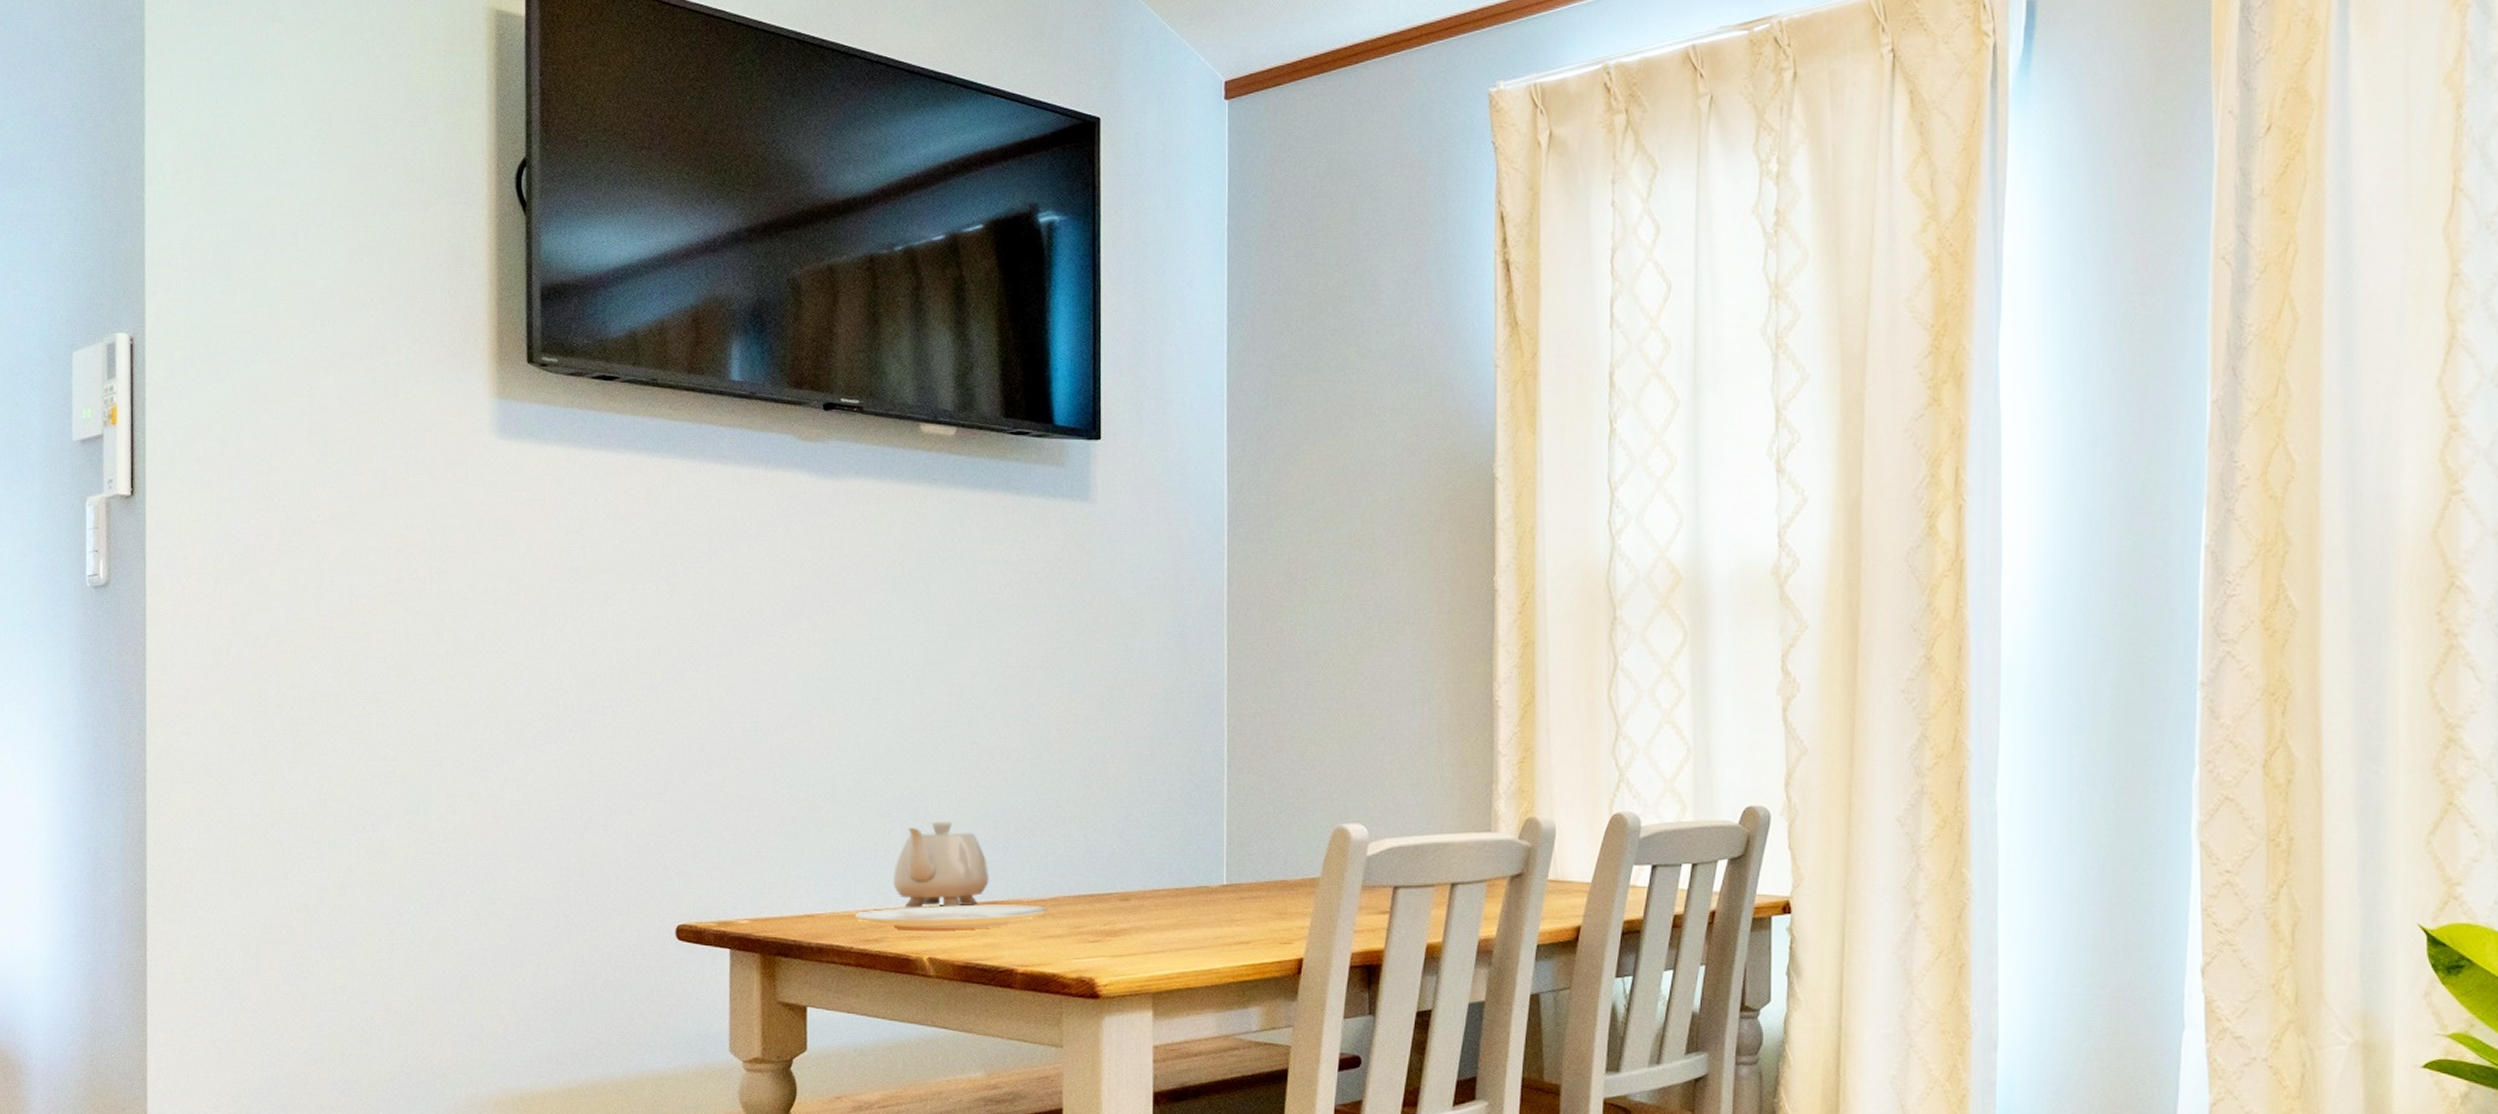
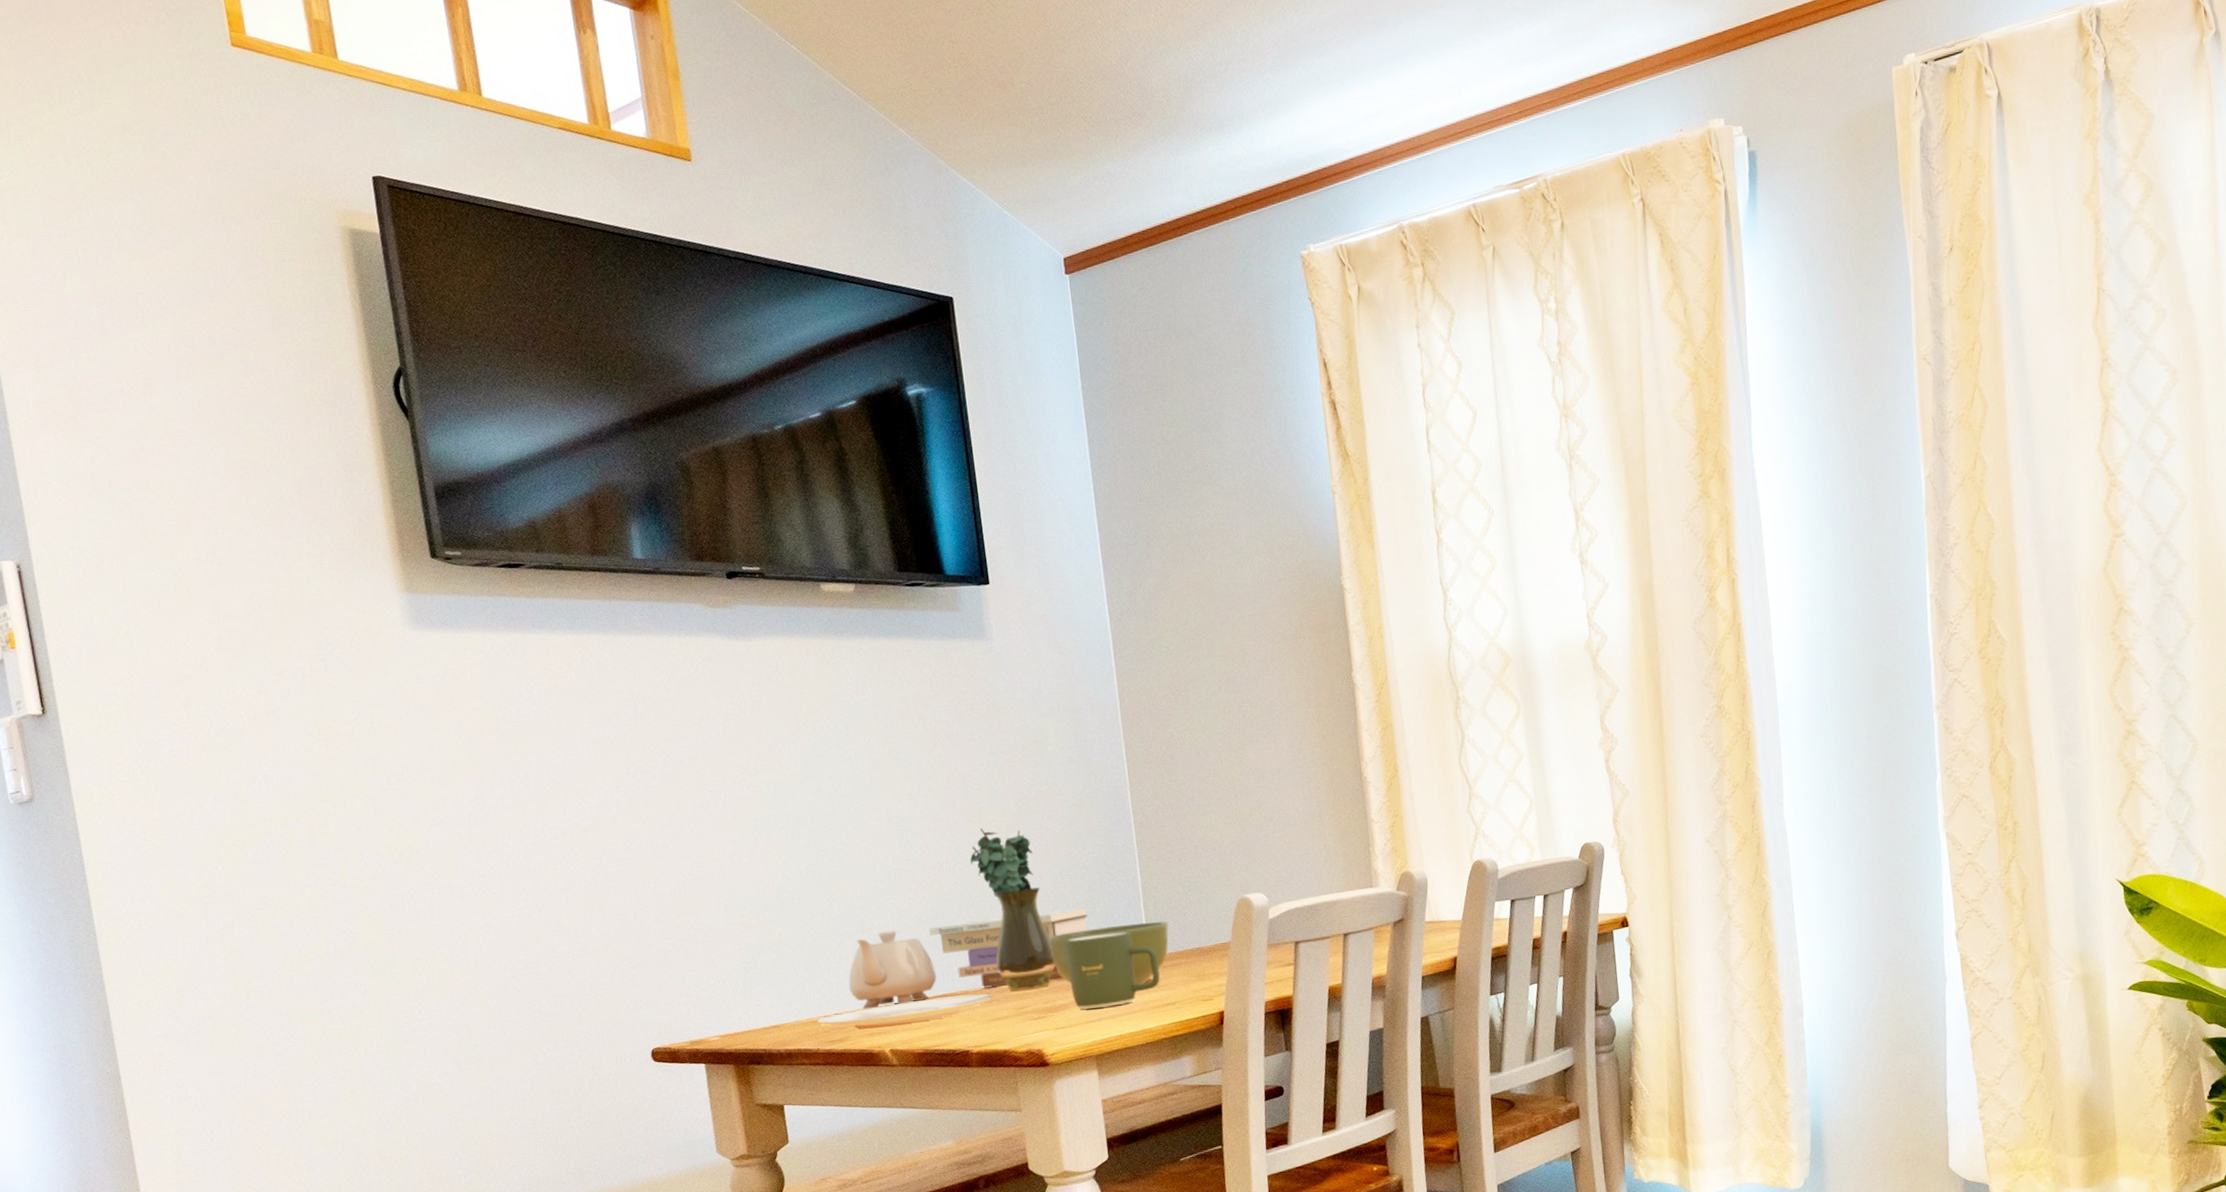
books: none [987,819,1163,900] -> present [929,907,1088,989]
vase: none [1041,715,1120,909] -> present [970,828,1056,993]
bowl: none [1115,843,1252,917] -> present [1047,921,1169,986]
mug: none [1134,851,1235,938] -> present [1065,931,1160,1009]

